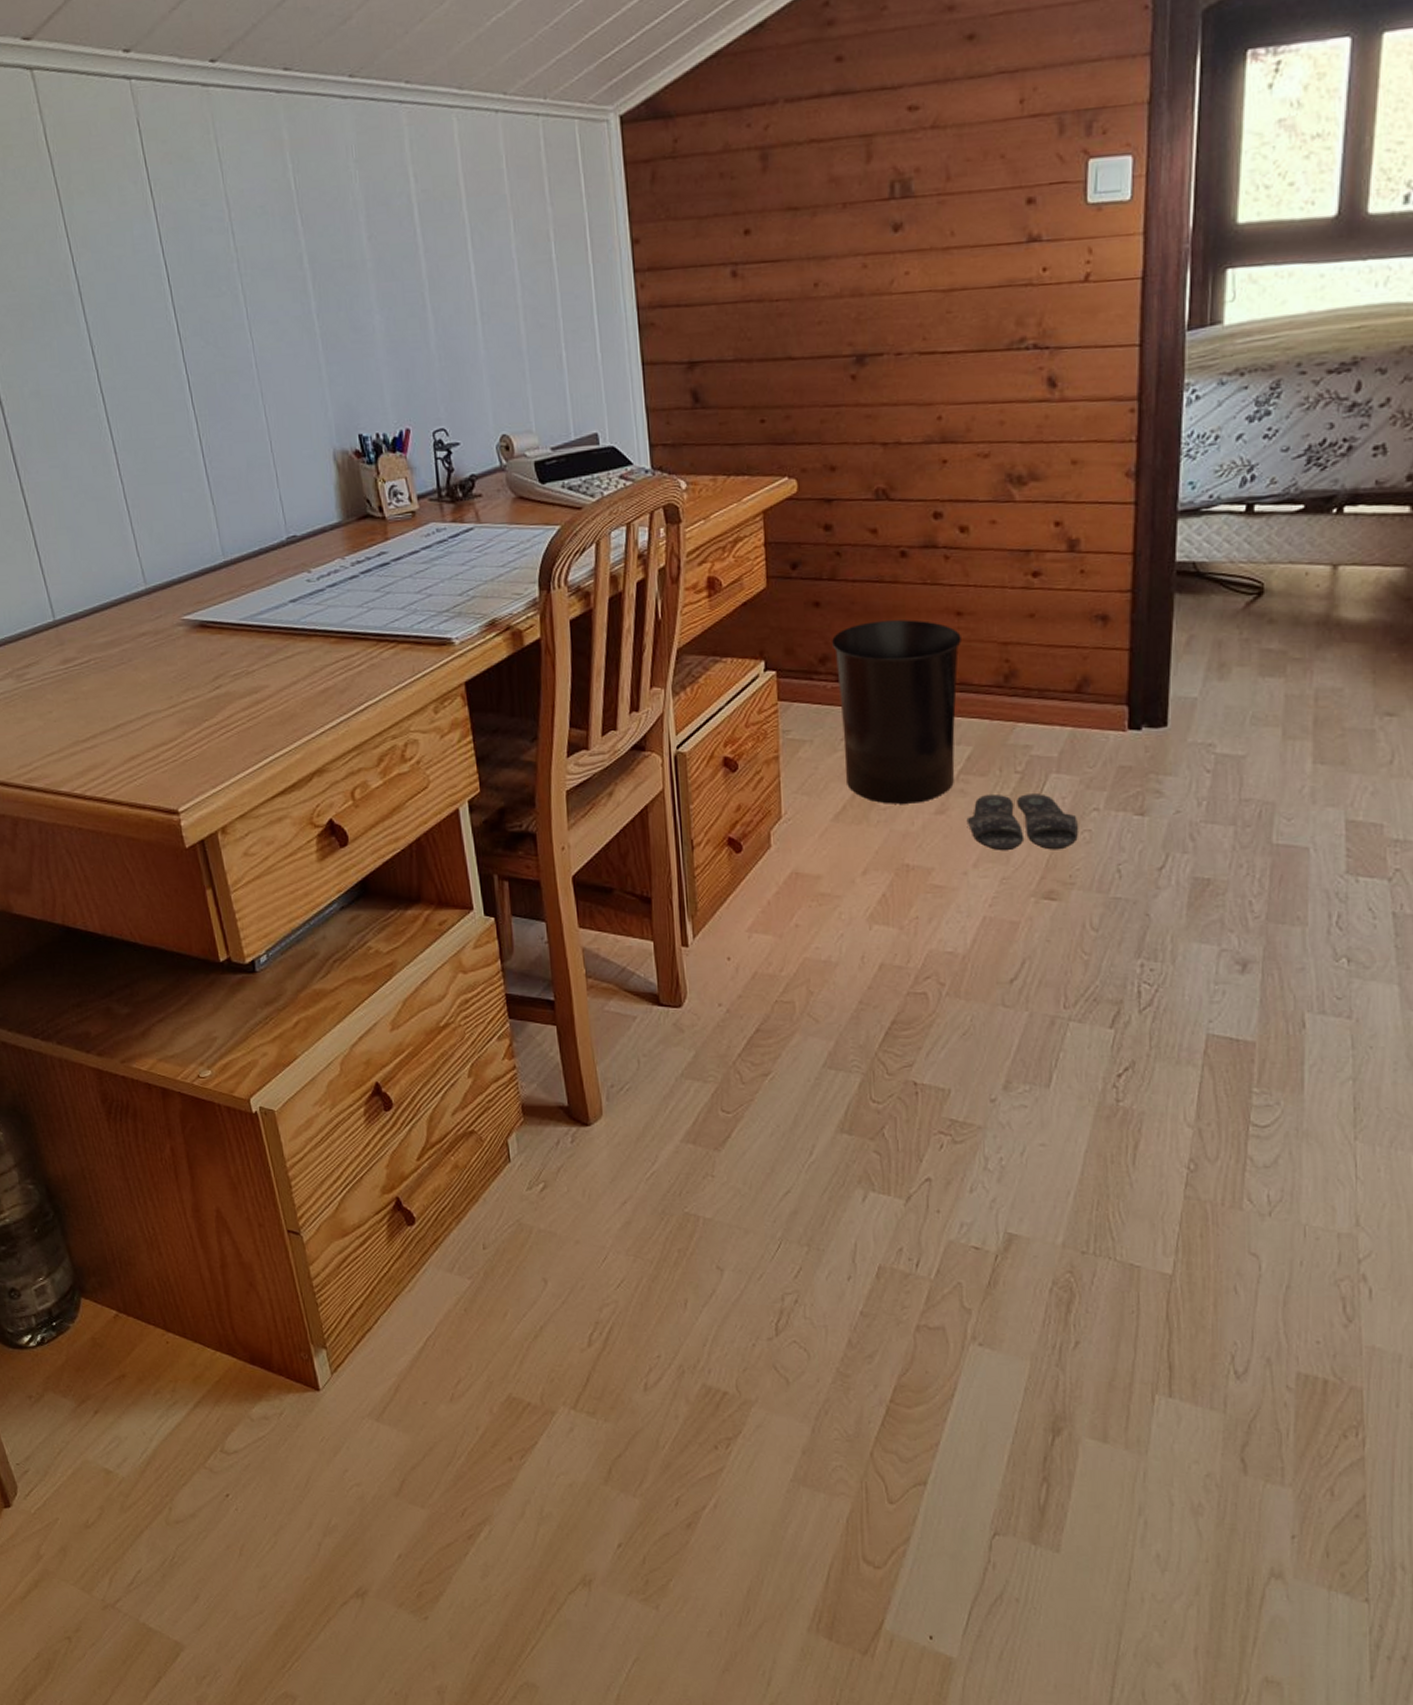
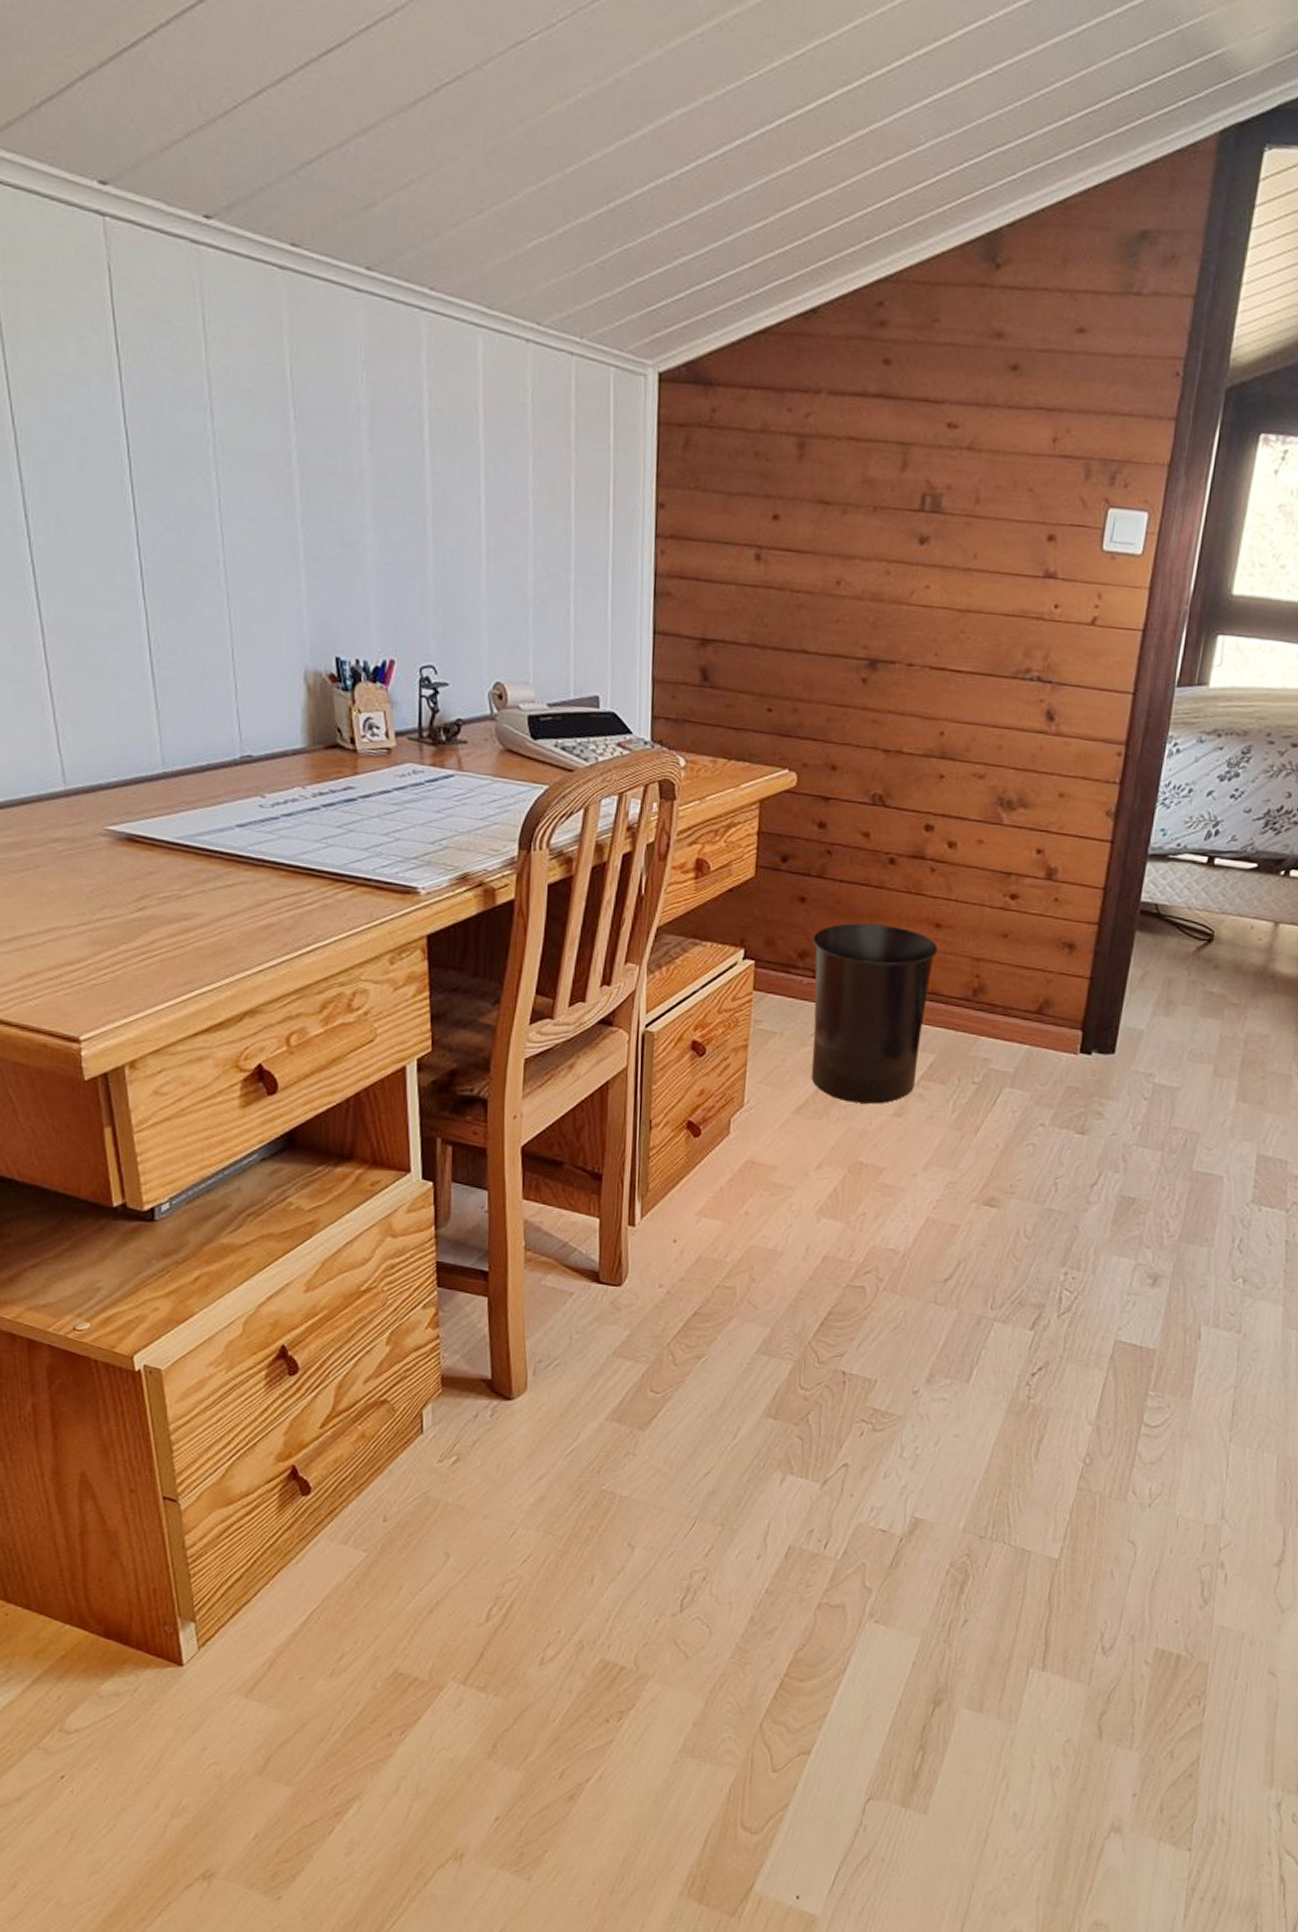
slippers: present [966,794,1078,850] -> none [922,1102,1024,1160]

